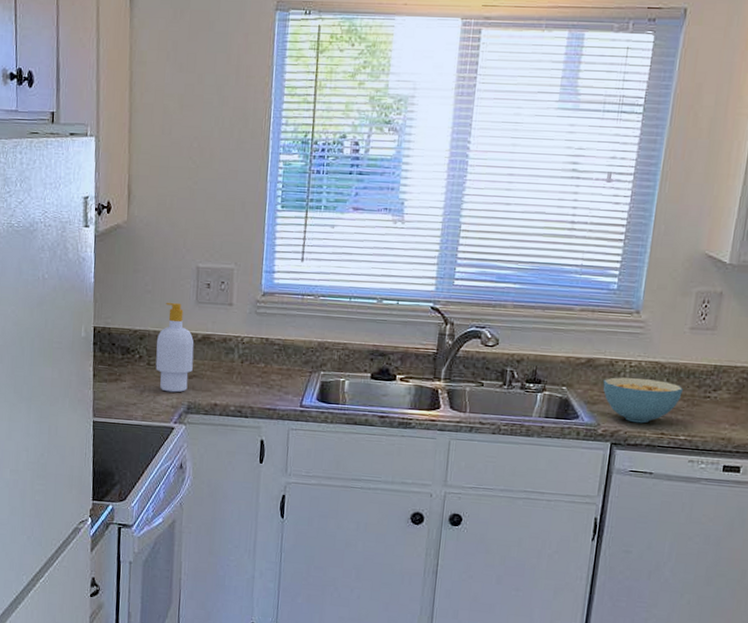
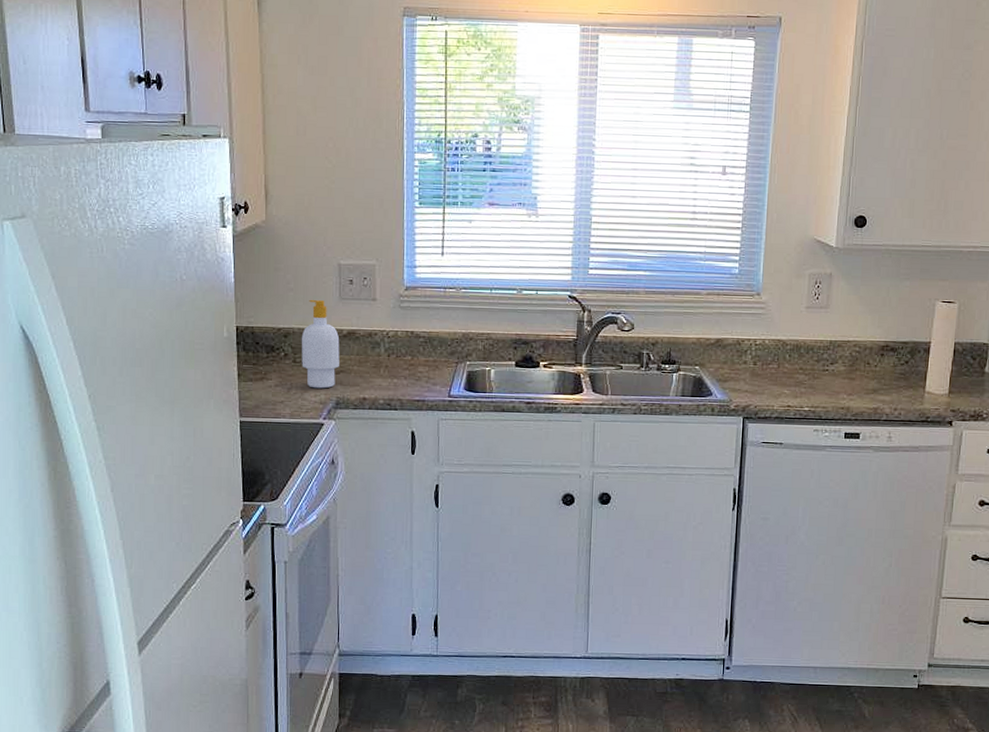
cereal bowl: present [603,377,683,424] -> none [732,355,804,398]

